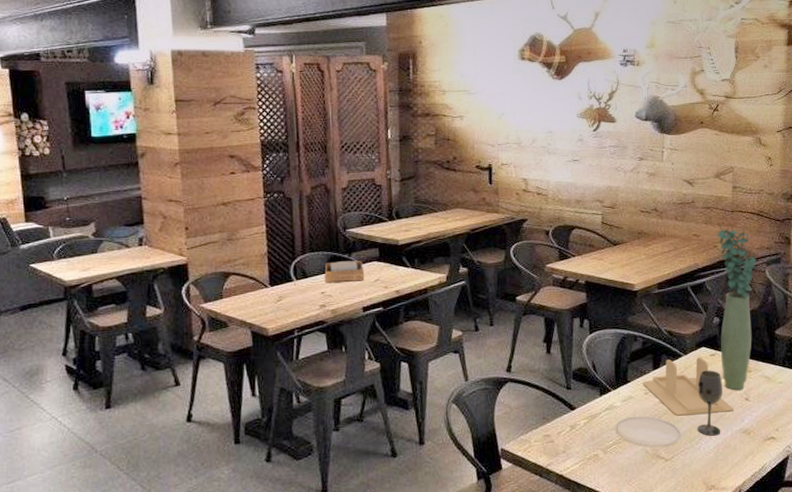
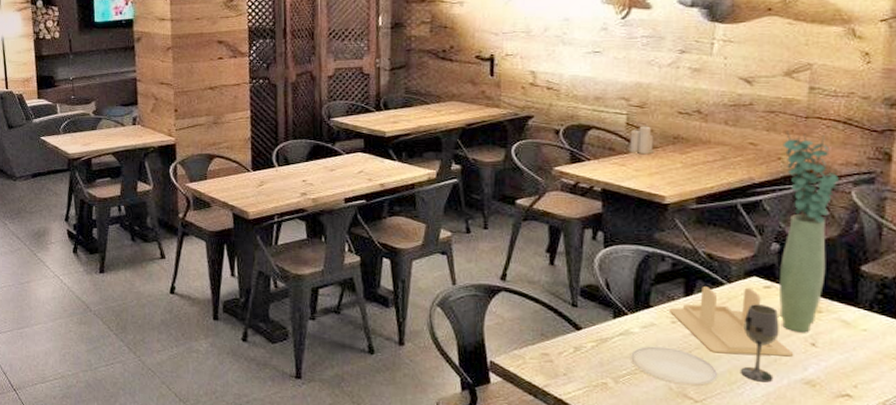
napkin holder: present [324,261,365,284] -> none [307,150,348,172]
candle: none [604,223,625,249] -> present [629,124,655,155]

